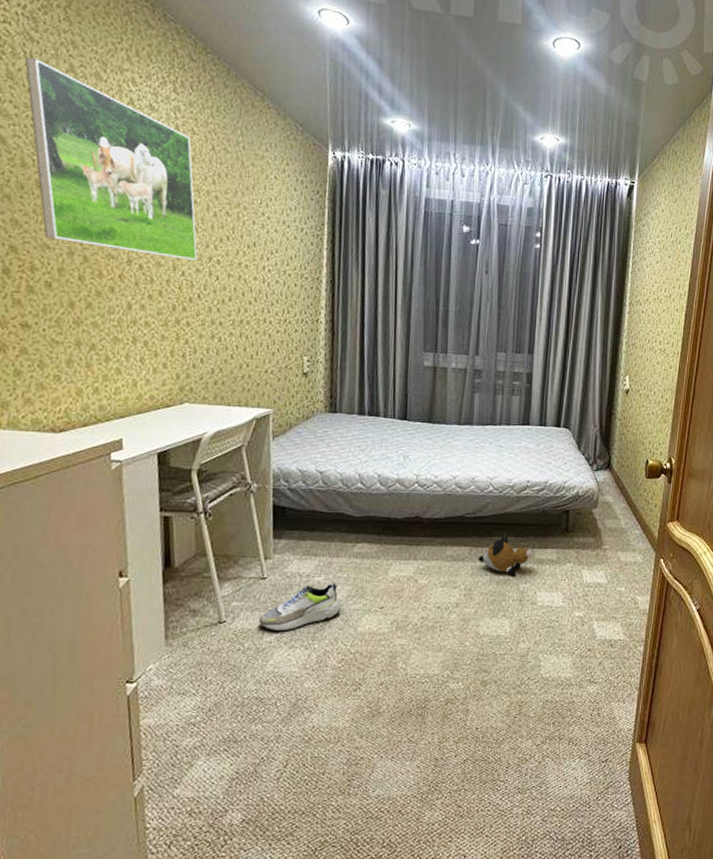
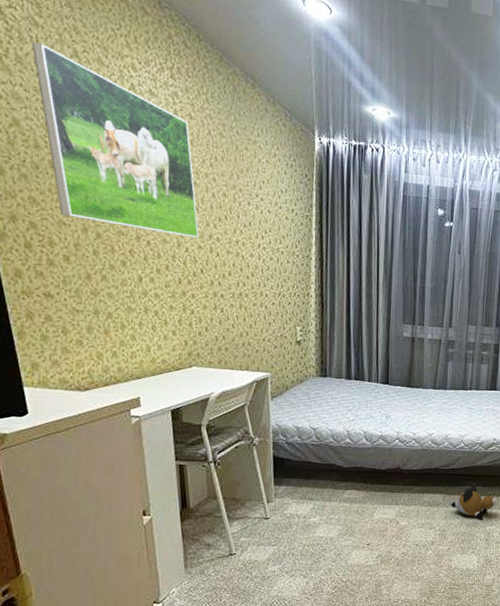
shoe: present [259,583,342,632] -> none [264,523,334,563]

